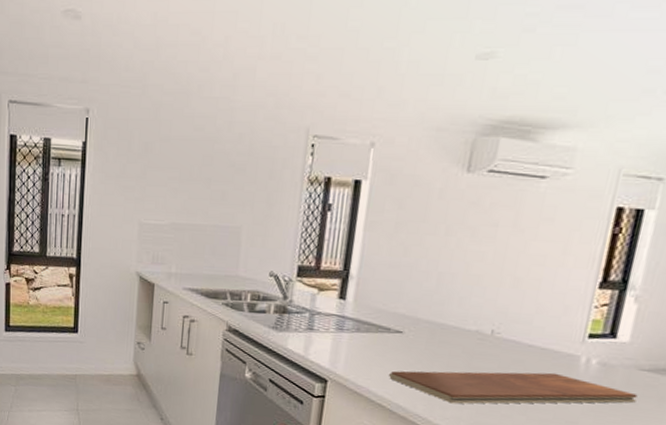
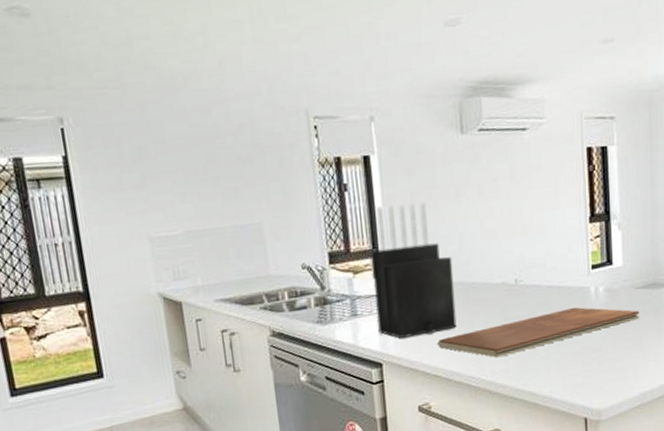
knife block: none [331,231,426,364] -> present [372,202,457,338]

